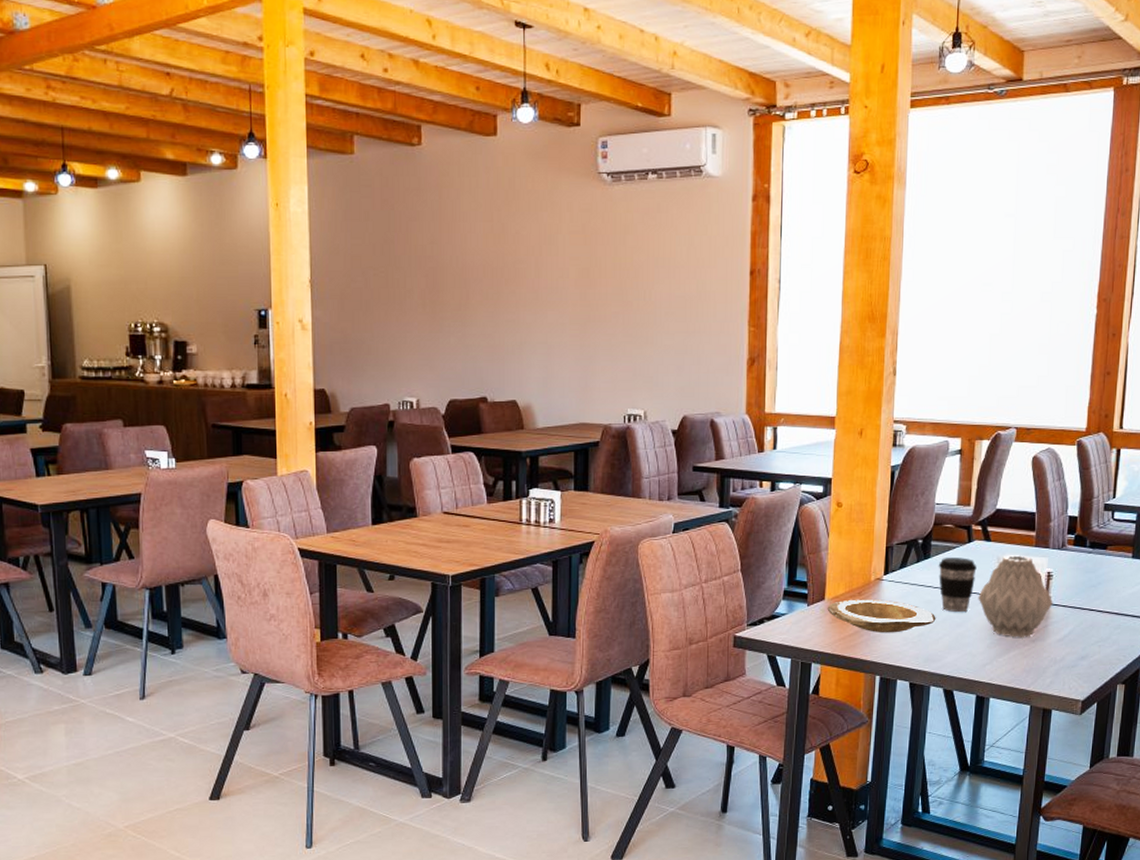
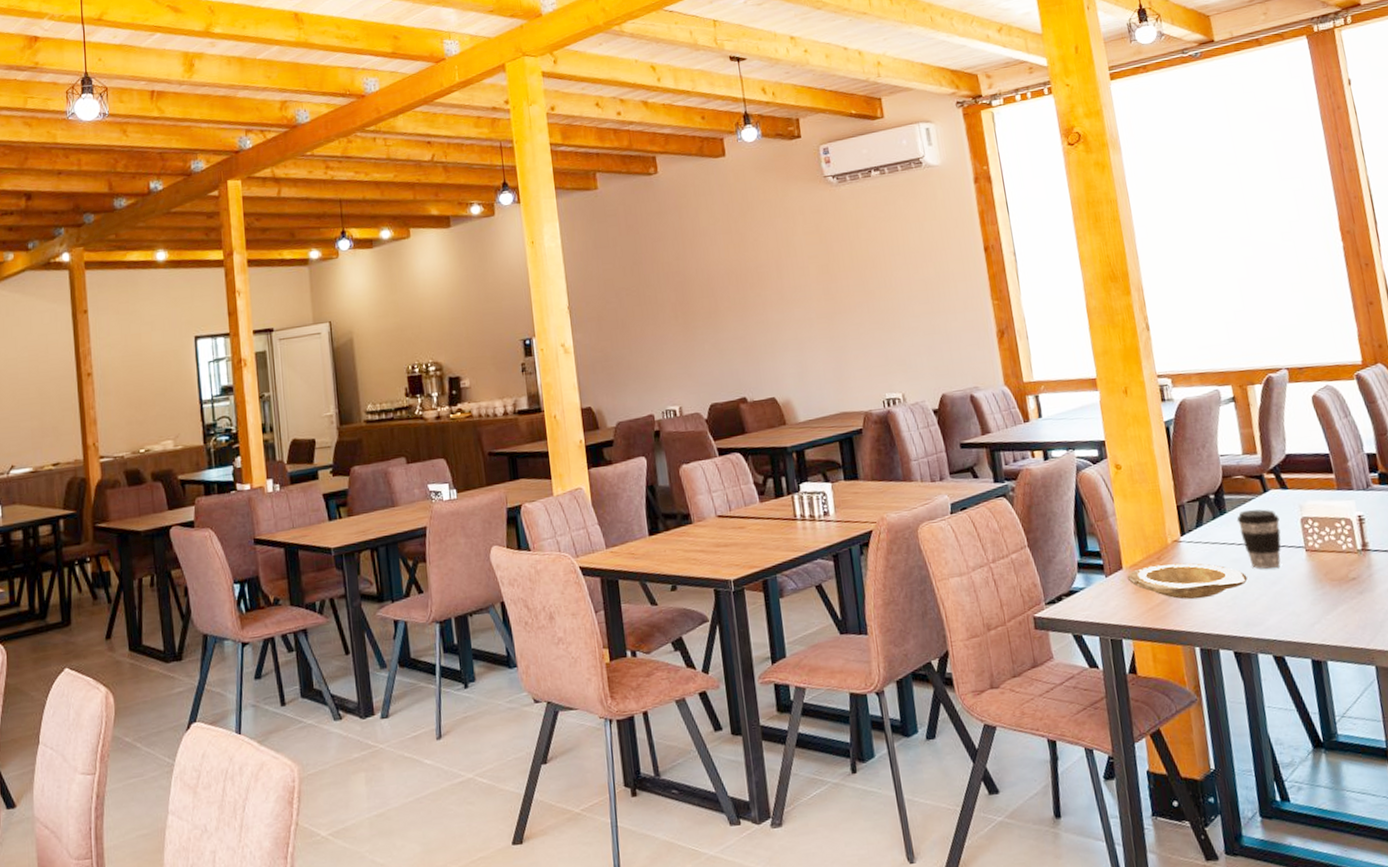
vase: present [978,555,1053,638] -> none [1288,501,1373,591]

